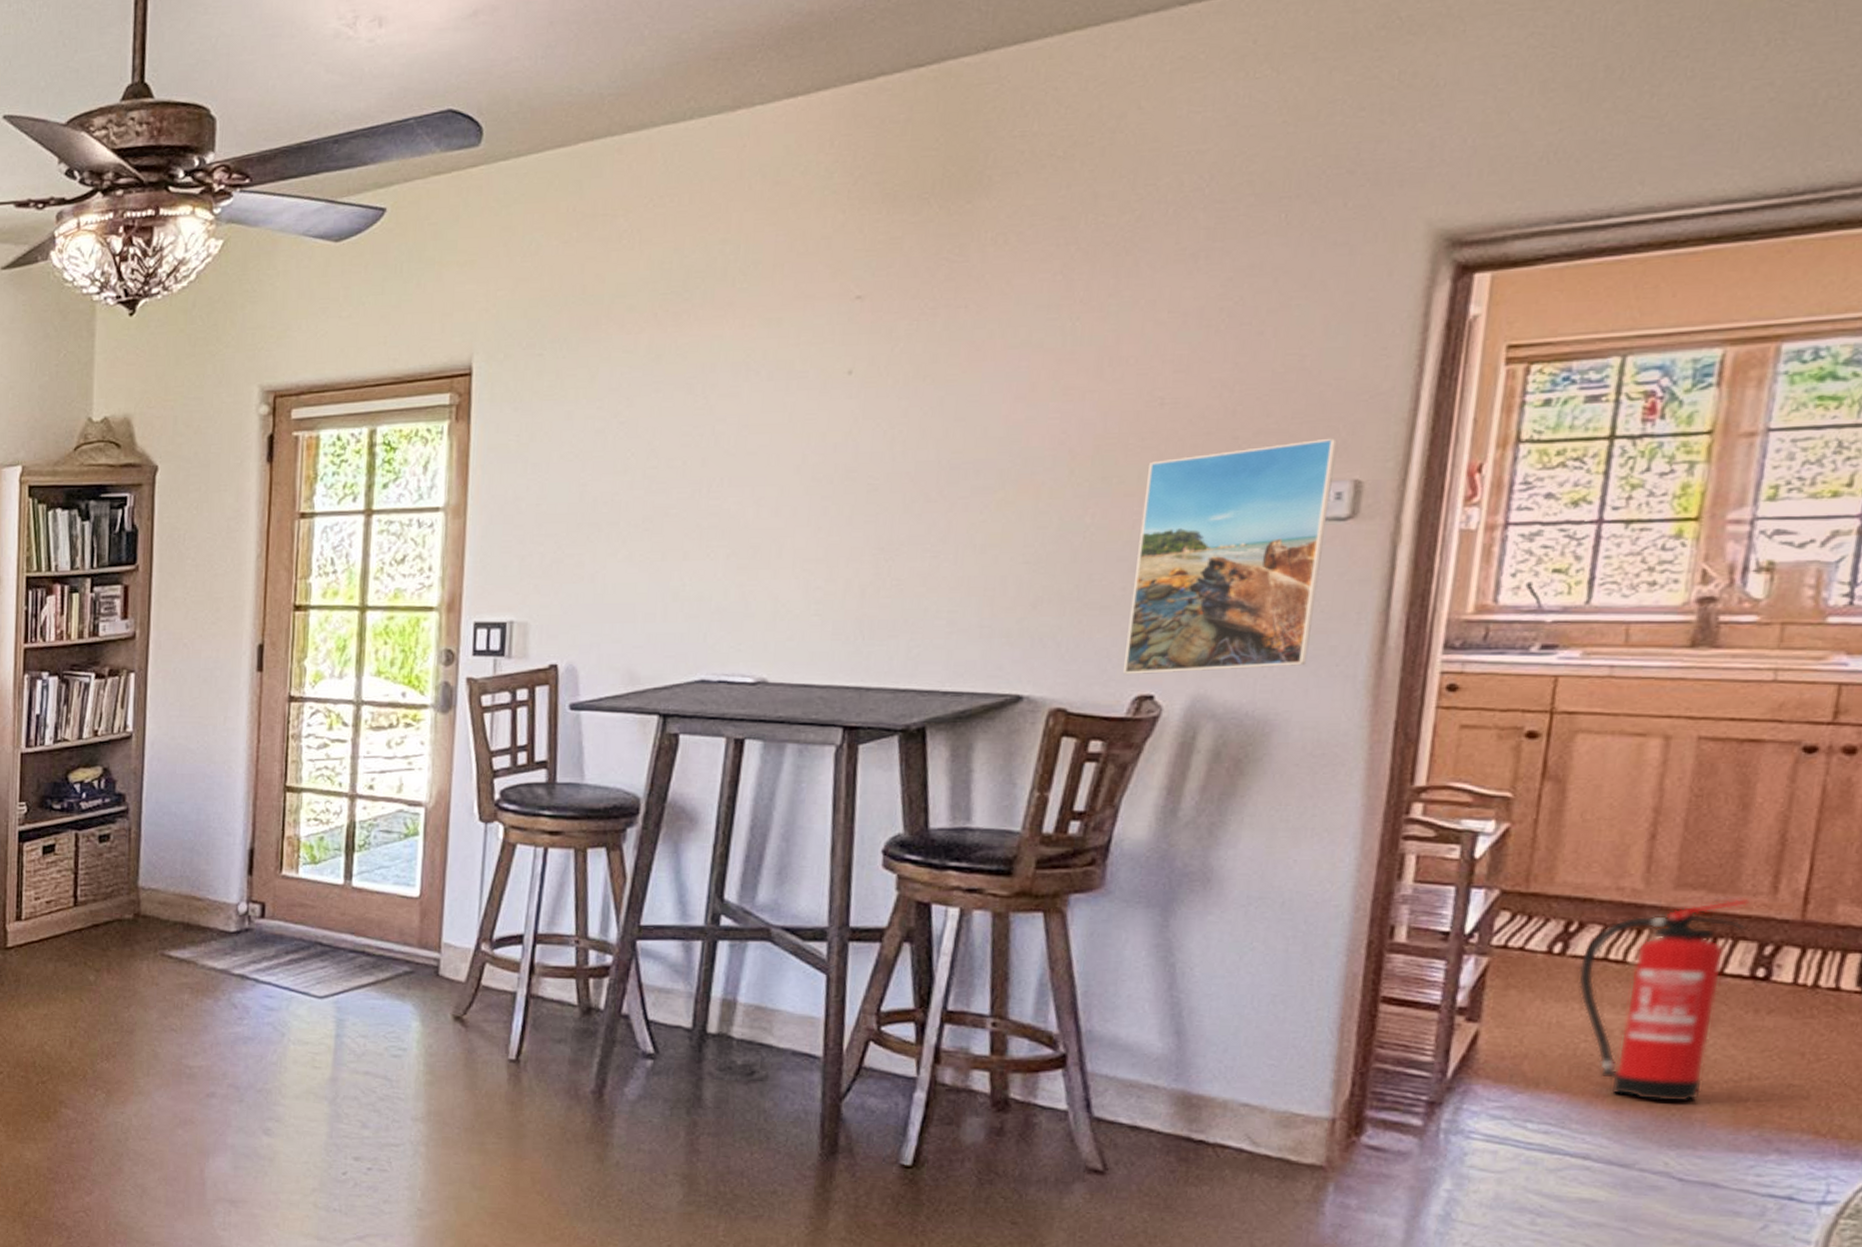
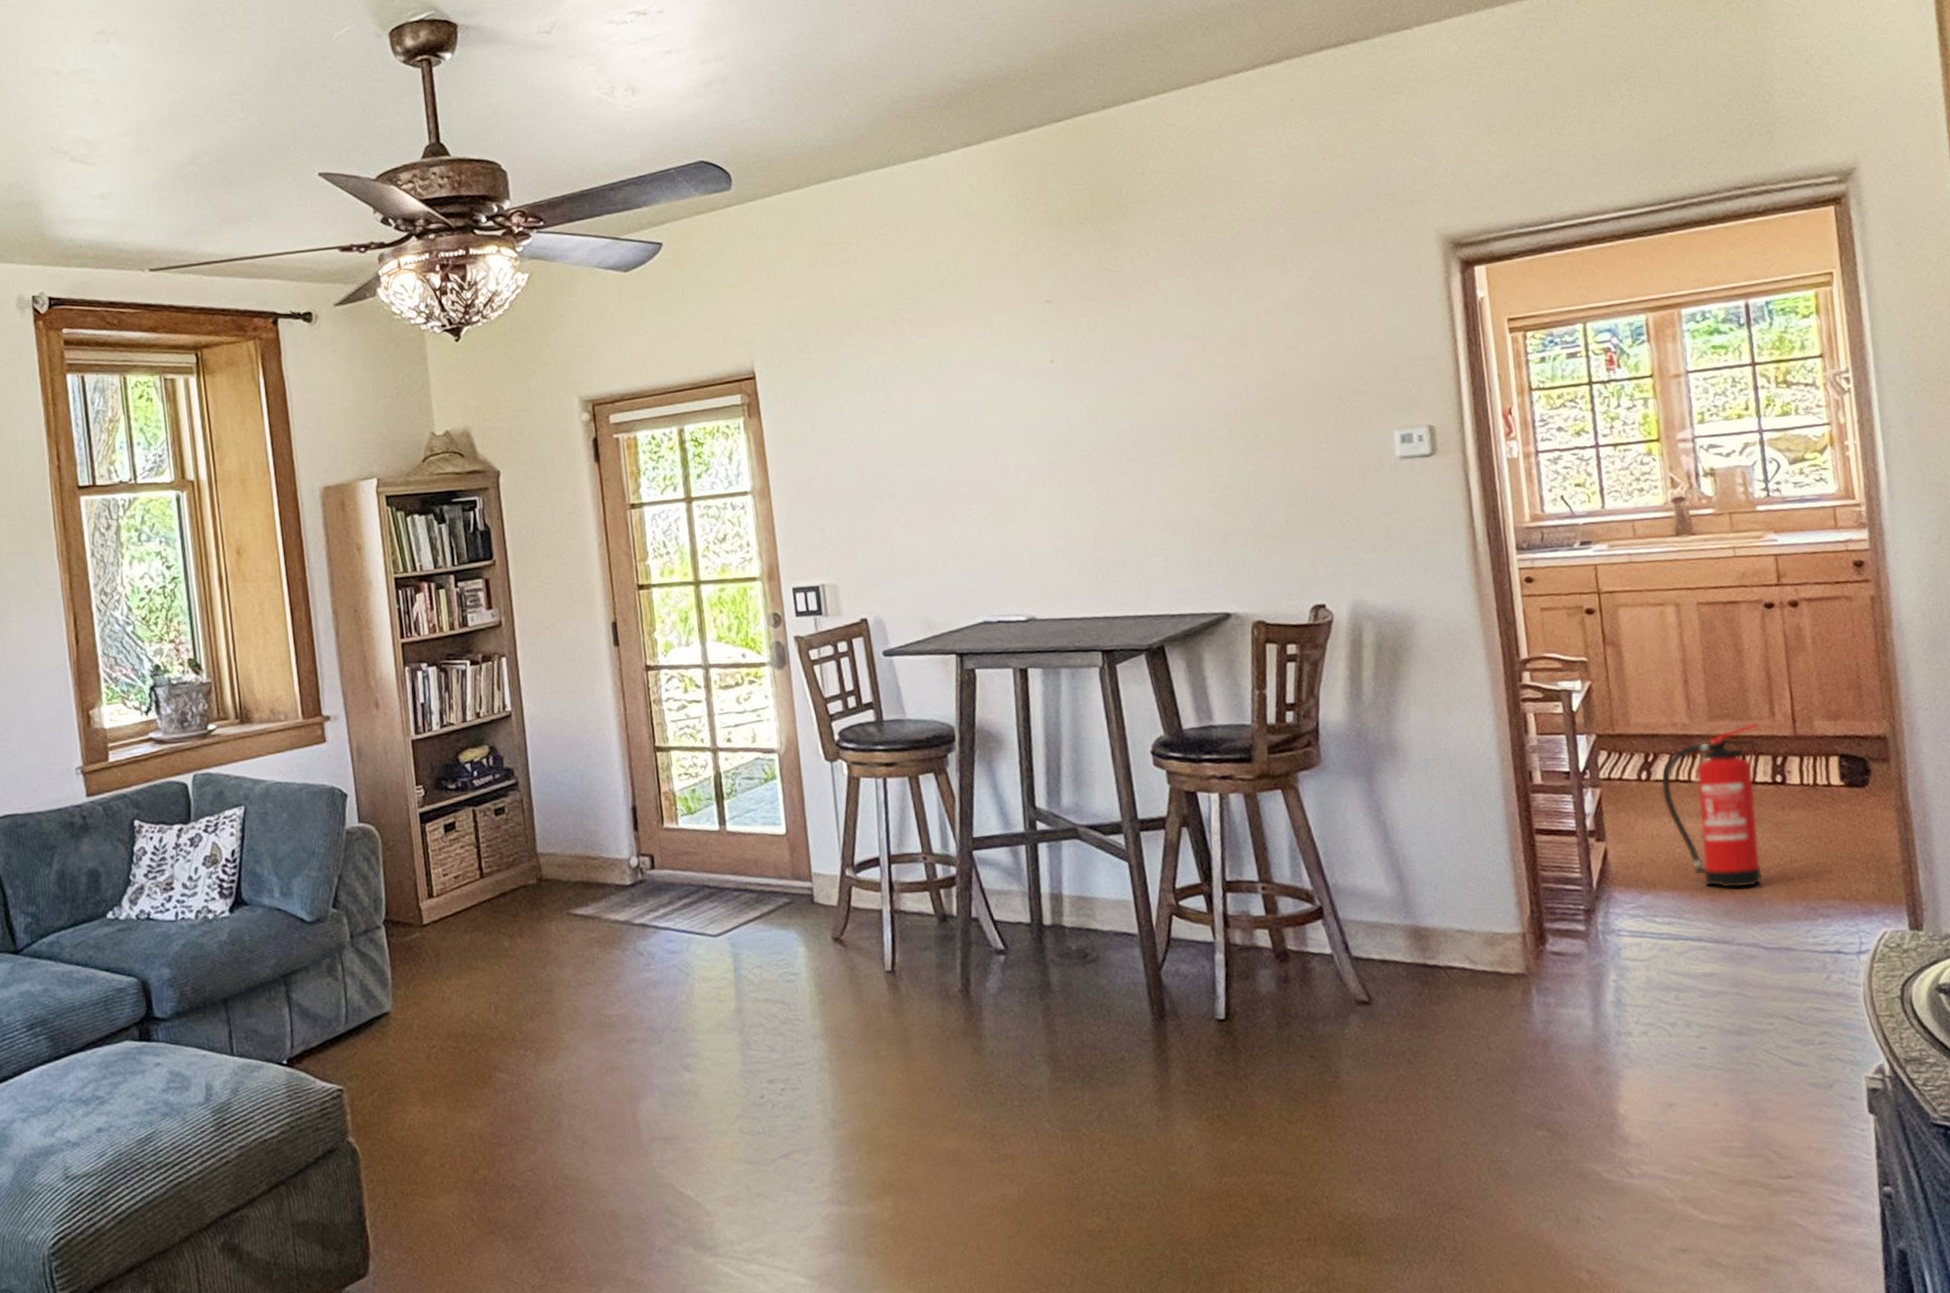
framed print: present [1123,438,1338,675] -> none [1284,394,1426,590]

